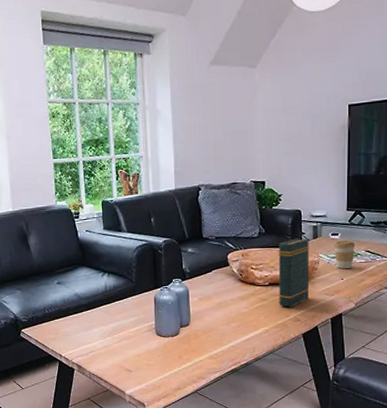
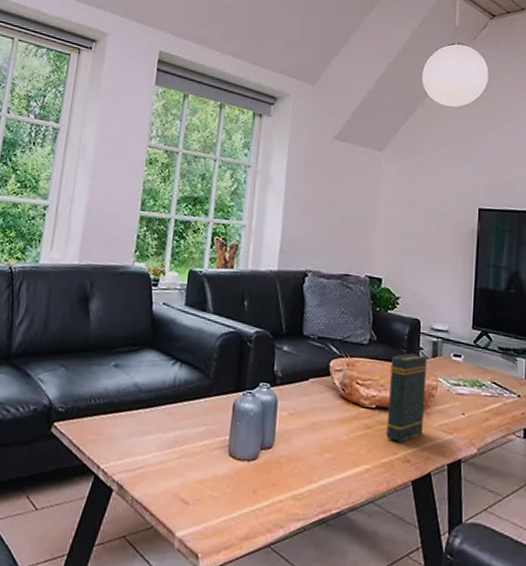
coffee cup: present [334,240,356,269] -> none [455,364,481,401]

